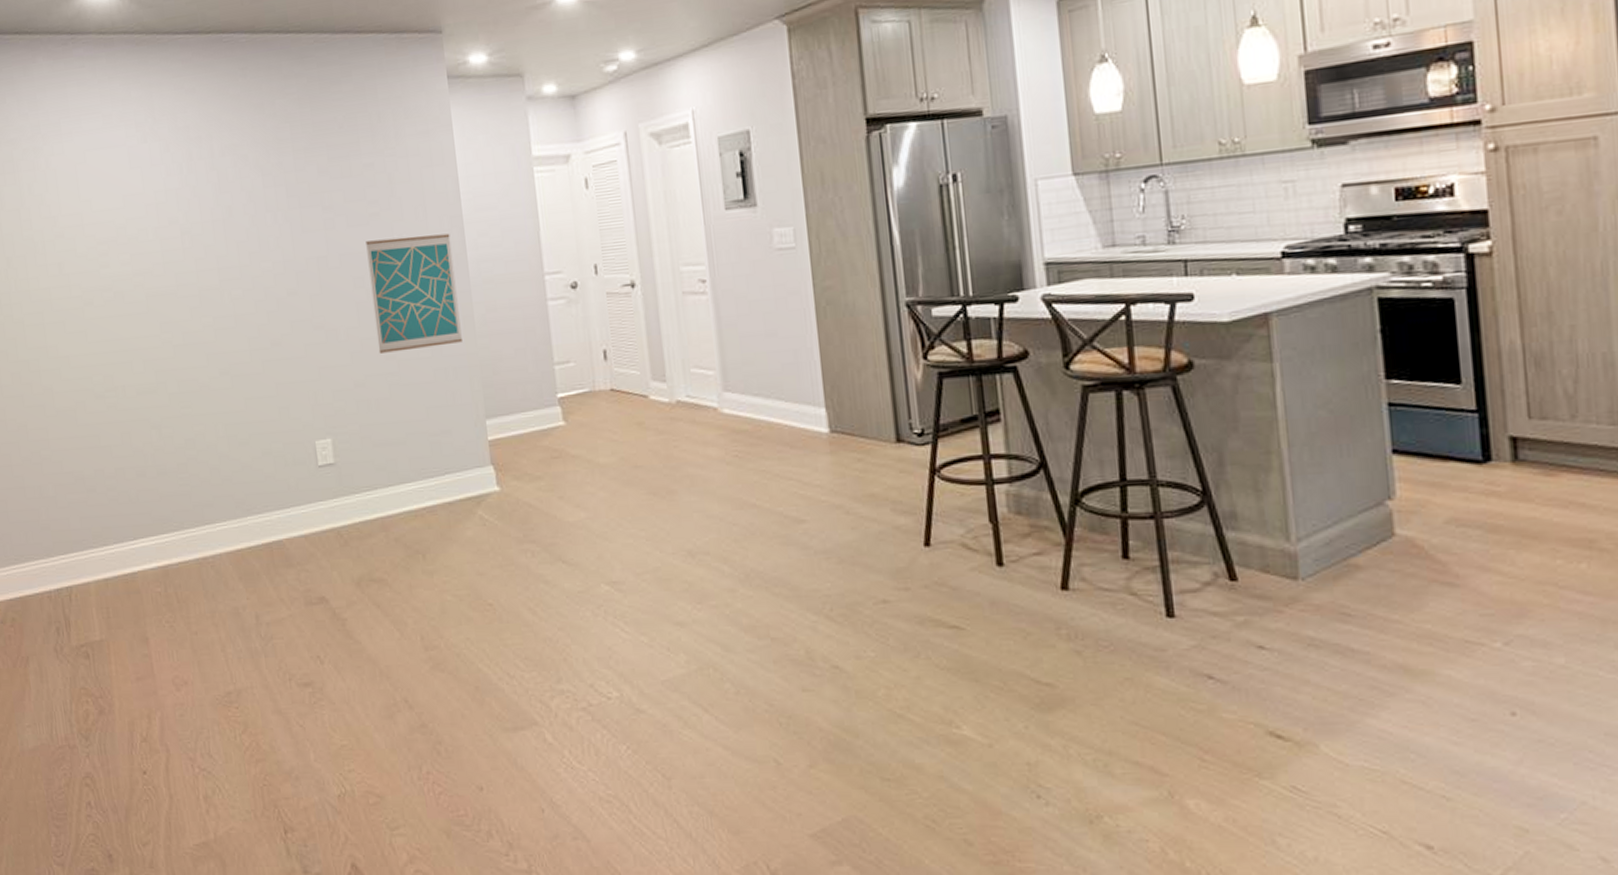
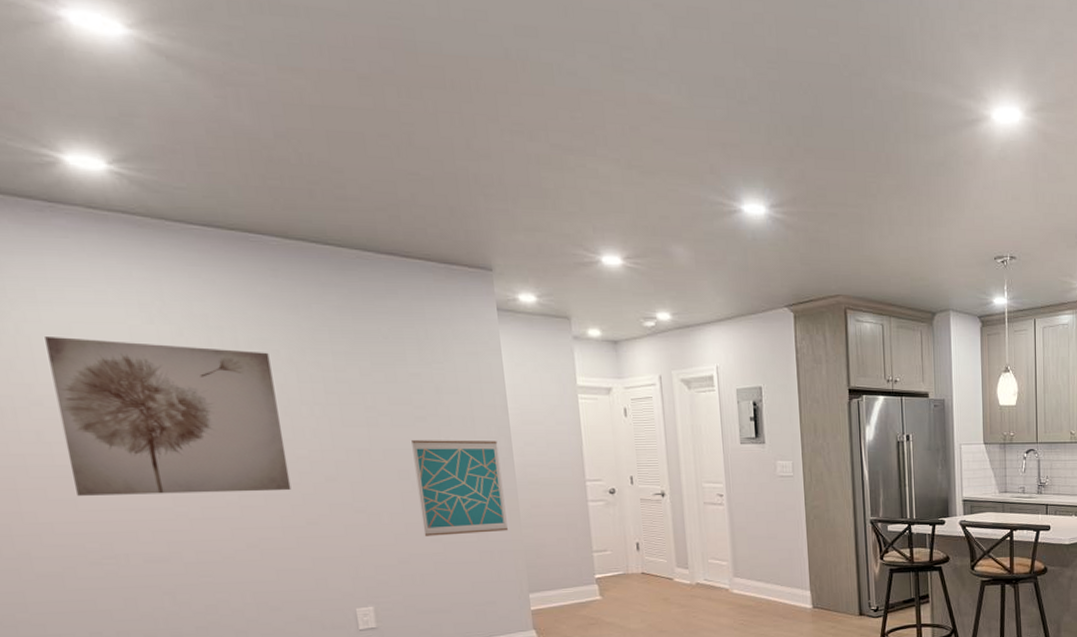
wall art: none [66,158,258,327] -> present [45,337,292,496]

